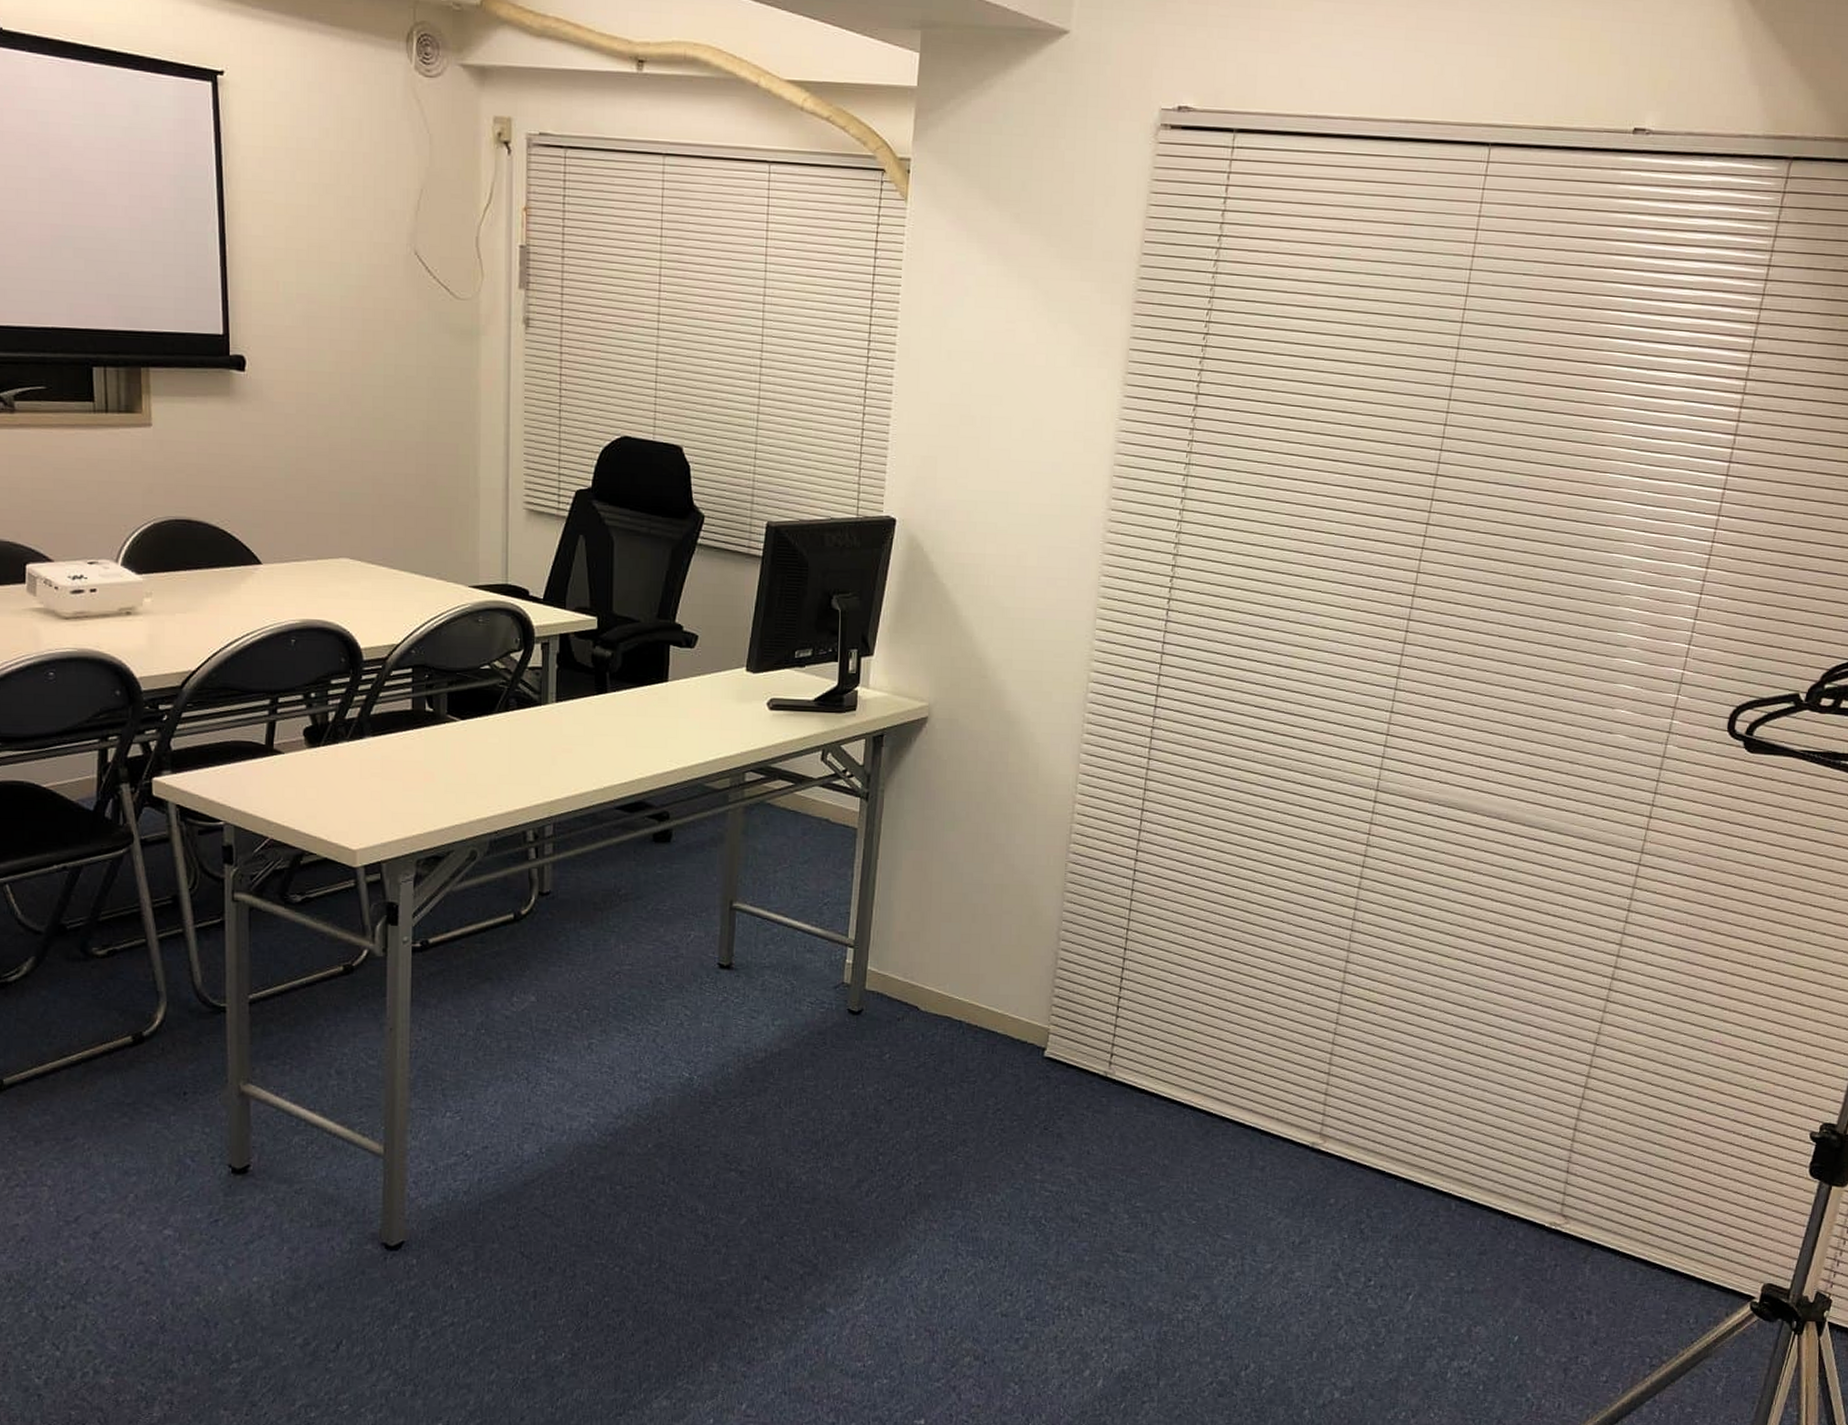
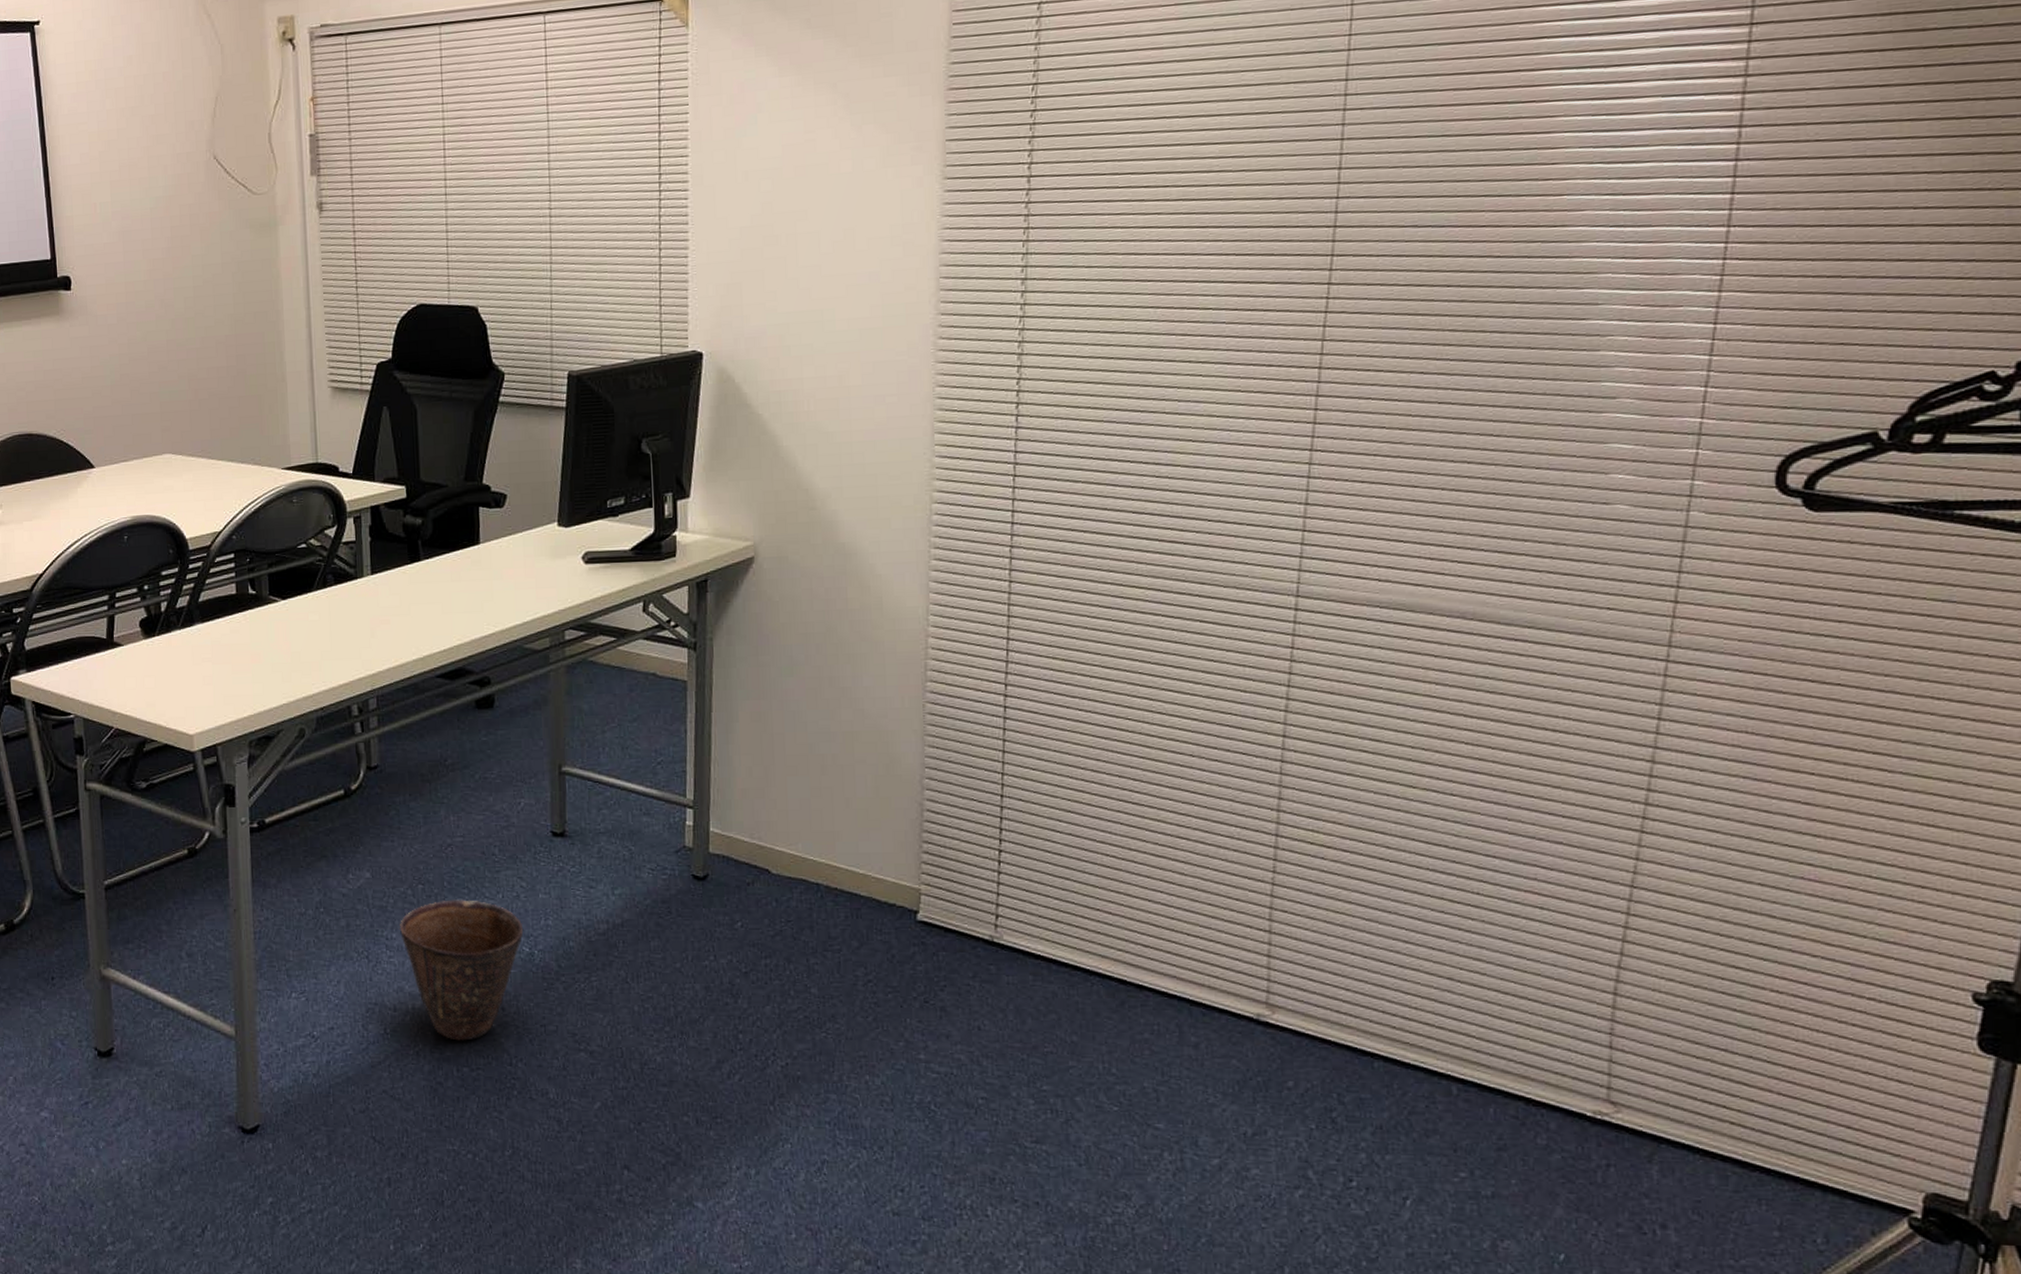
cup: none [561,1025,685,1160] -> present [399,899,524,1041]

